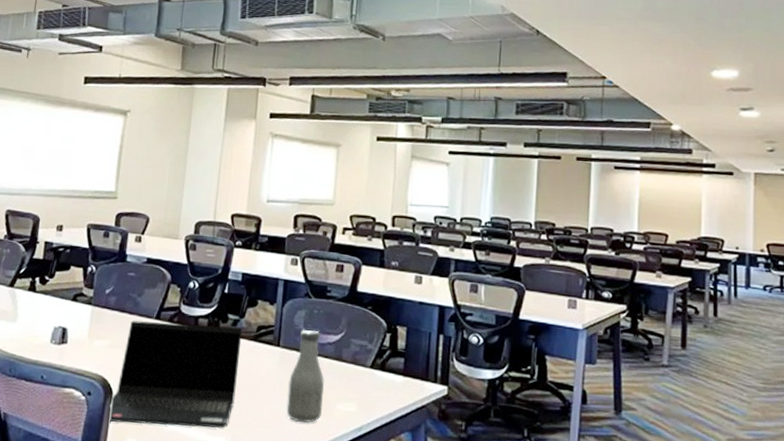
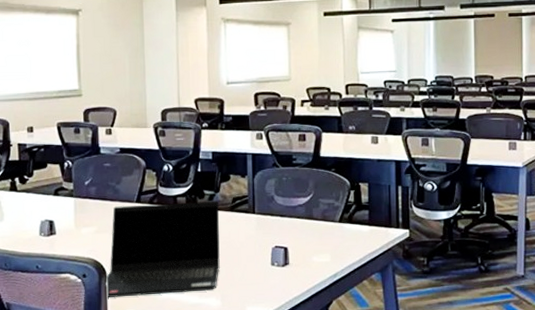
bottle: present [286,330,324,423] -> none [267,195,301,276]

